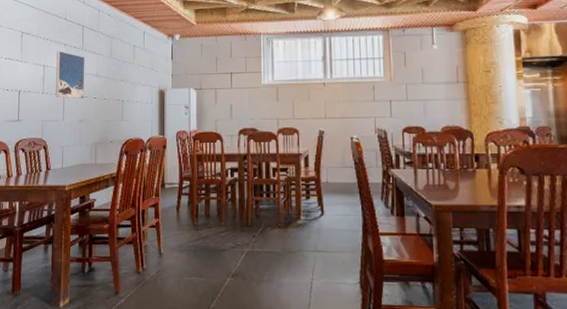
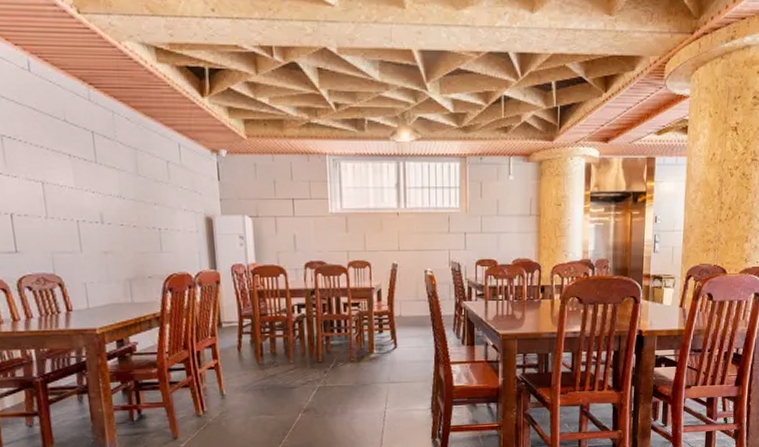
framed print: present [56,51,85,99] -> none [59,164,107,226]

